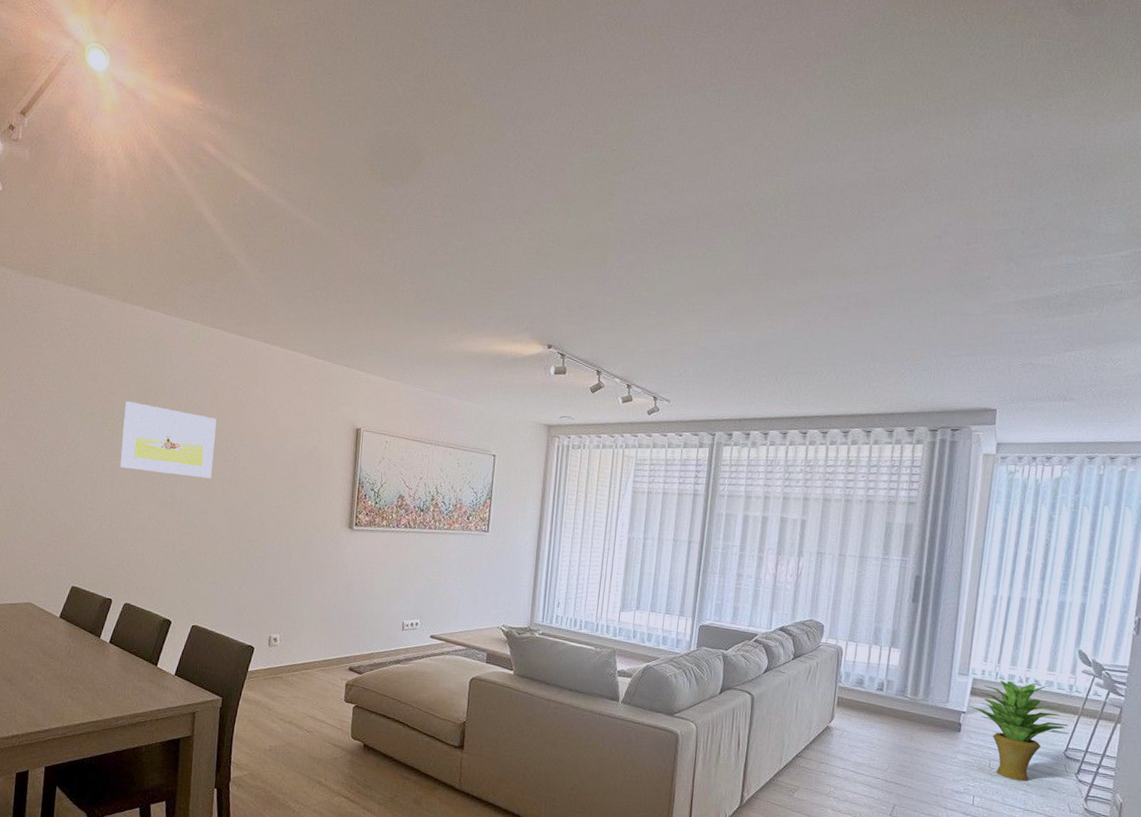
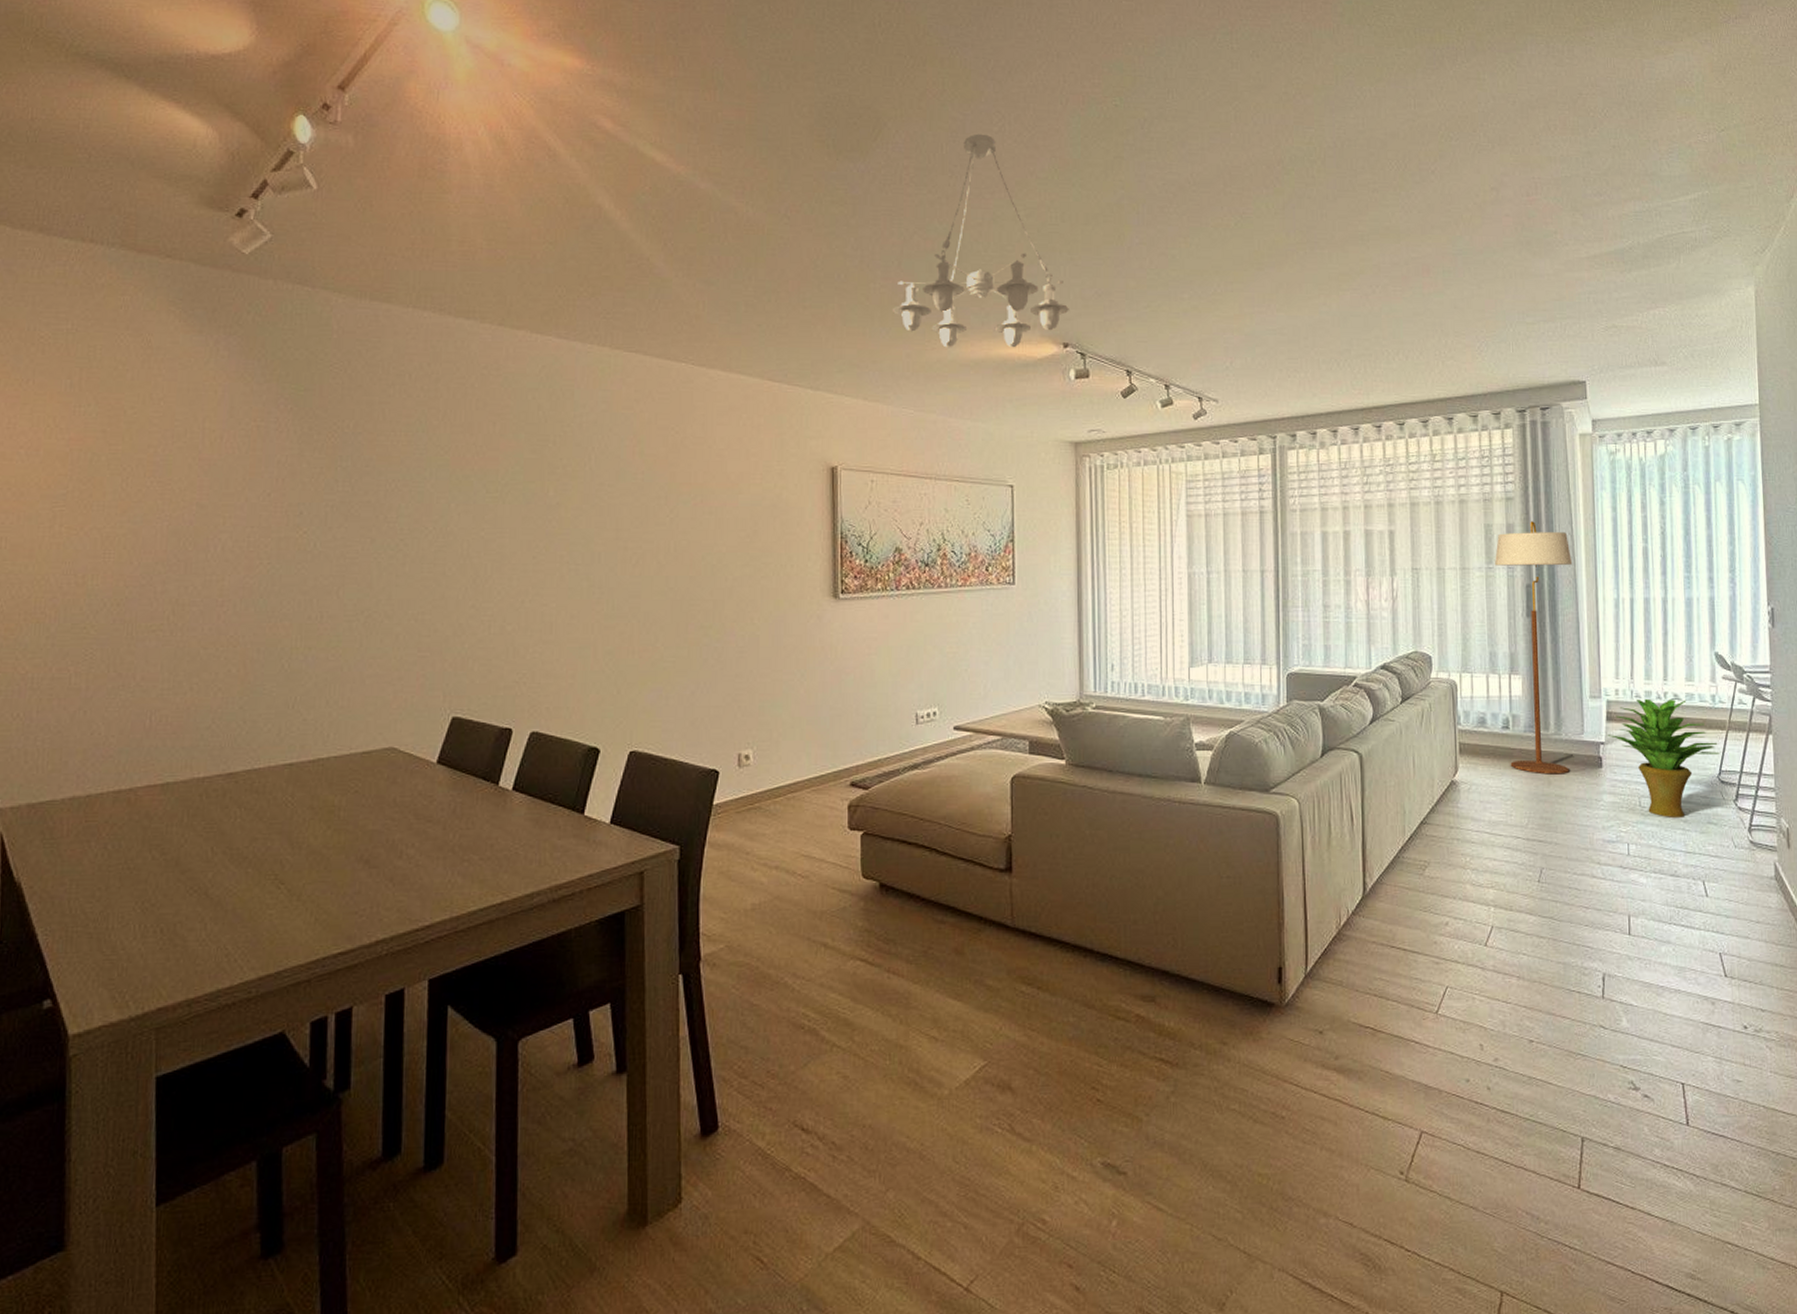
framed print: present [120,401,217,479] -> none [511,457,643,551]
chandelier: none [414,169,556,346] -> present [892,133,1069,348]
floor lamp: none [879,523,961,733] -> present [1495,521,1573,775]

